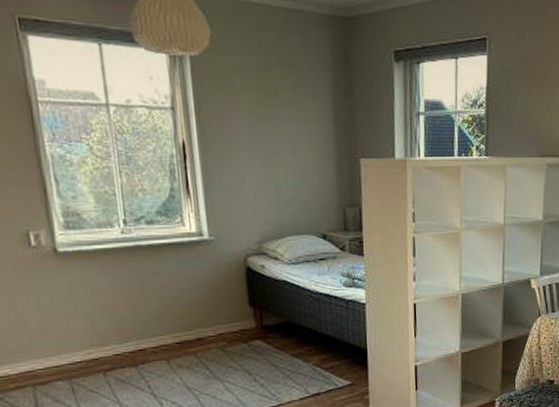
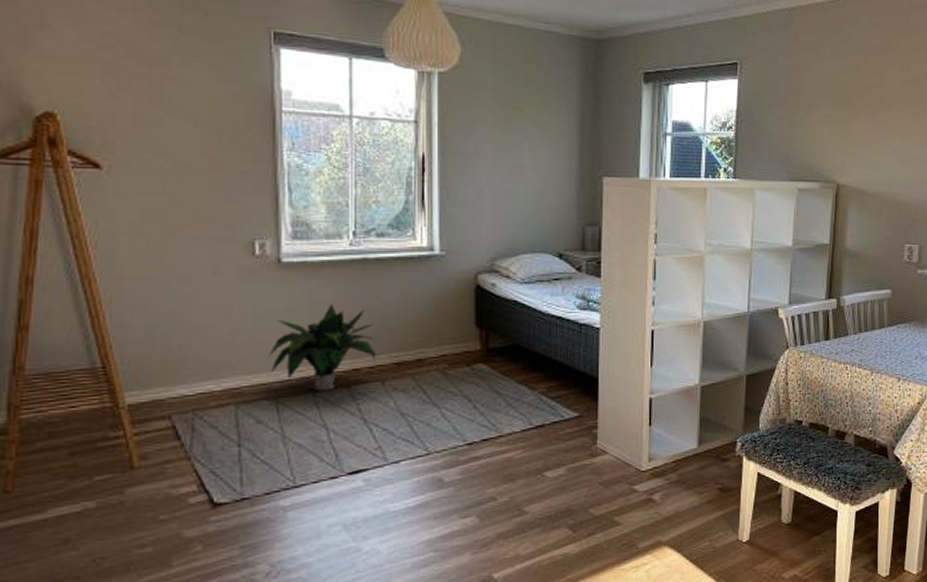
potted plant: none [57,291,159,371] -> present [268,305,377,391]

